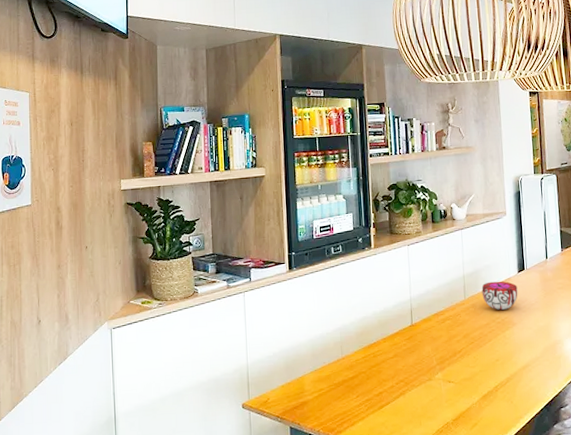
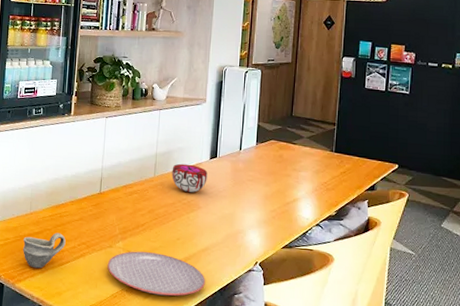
cup: none [338,374,383,416] -> present [23,232,66,269]
plate: none [429,378,530,423] -> present [107,251,205,296]

